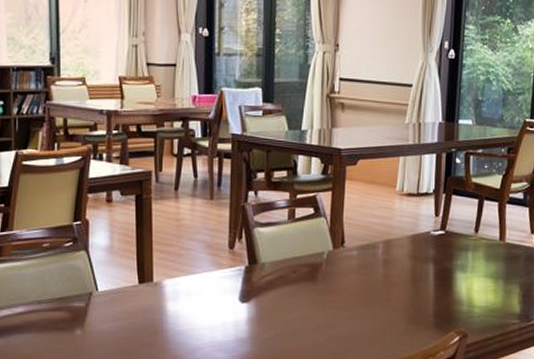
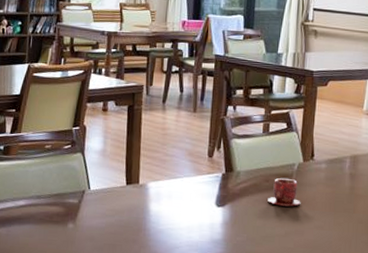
teacup: none [296,269,332,299] -> present [268,178,301,207]

